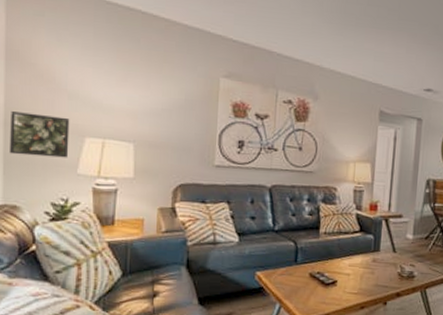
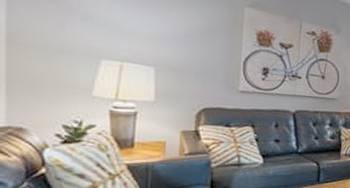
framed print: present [8,110,70,158] -> none [12,28,83,80]

